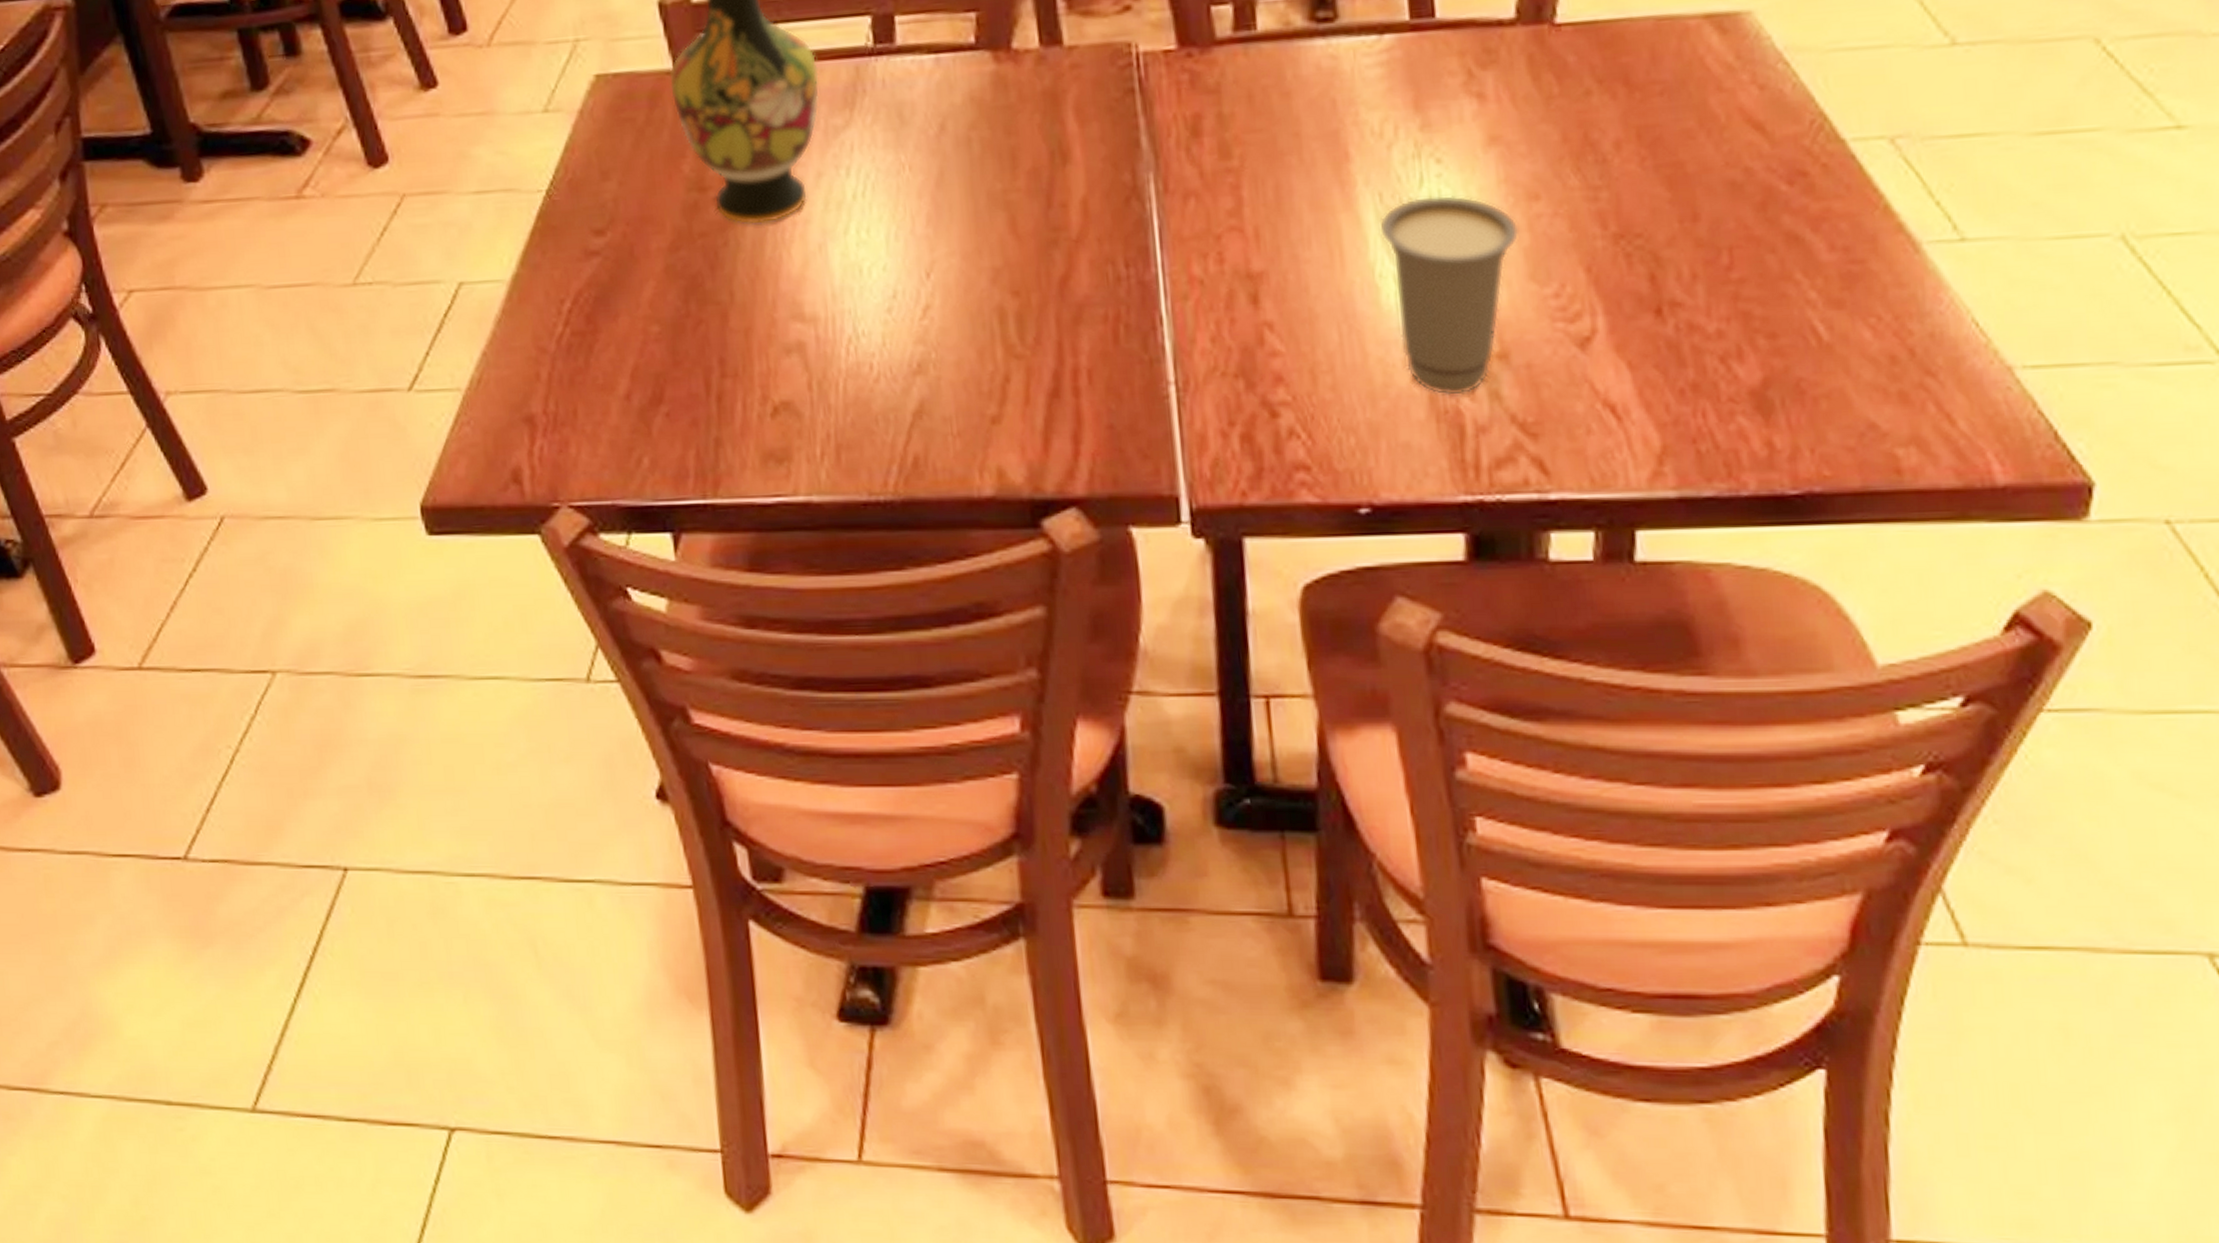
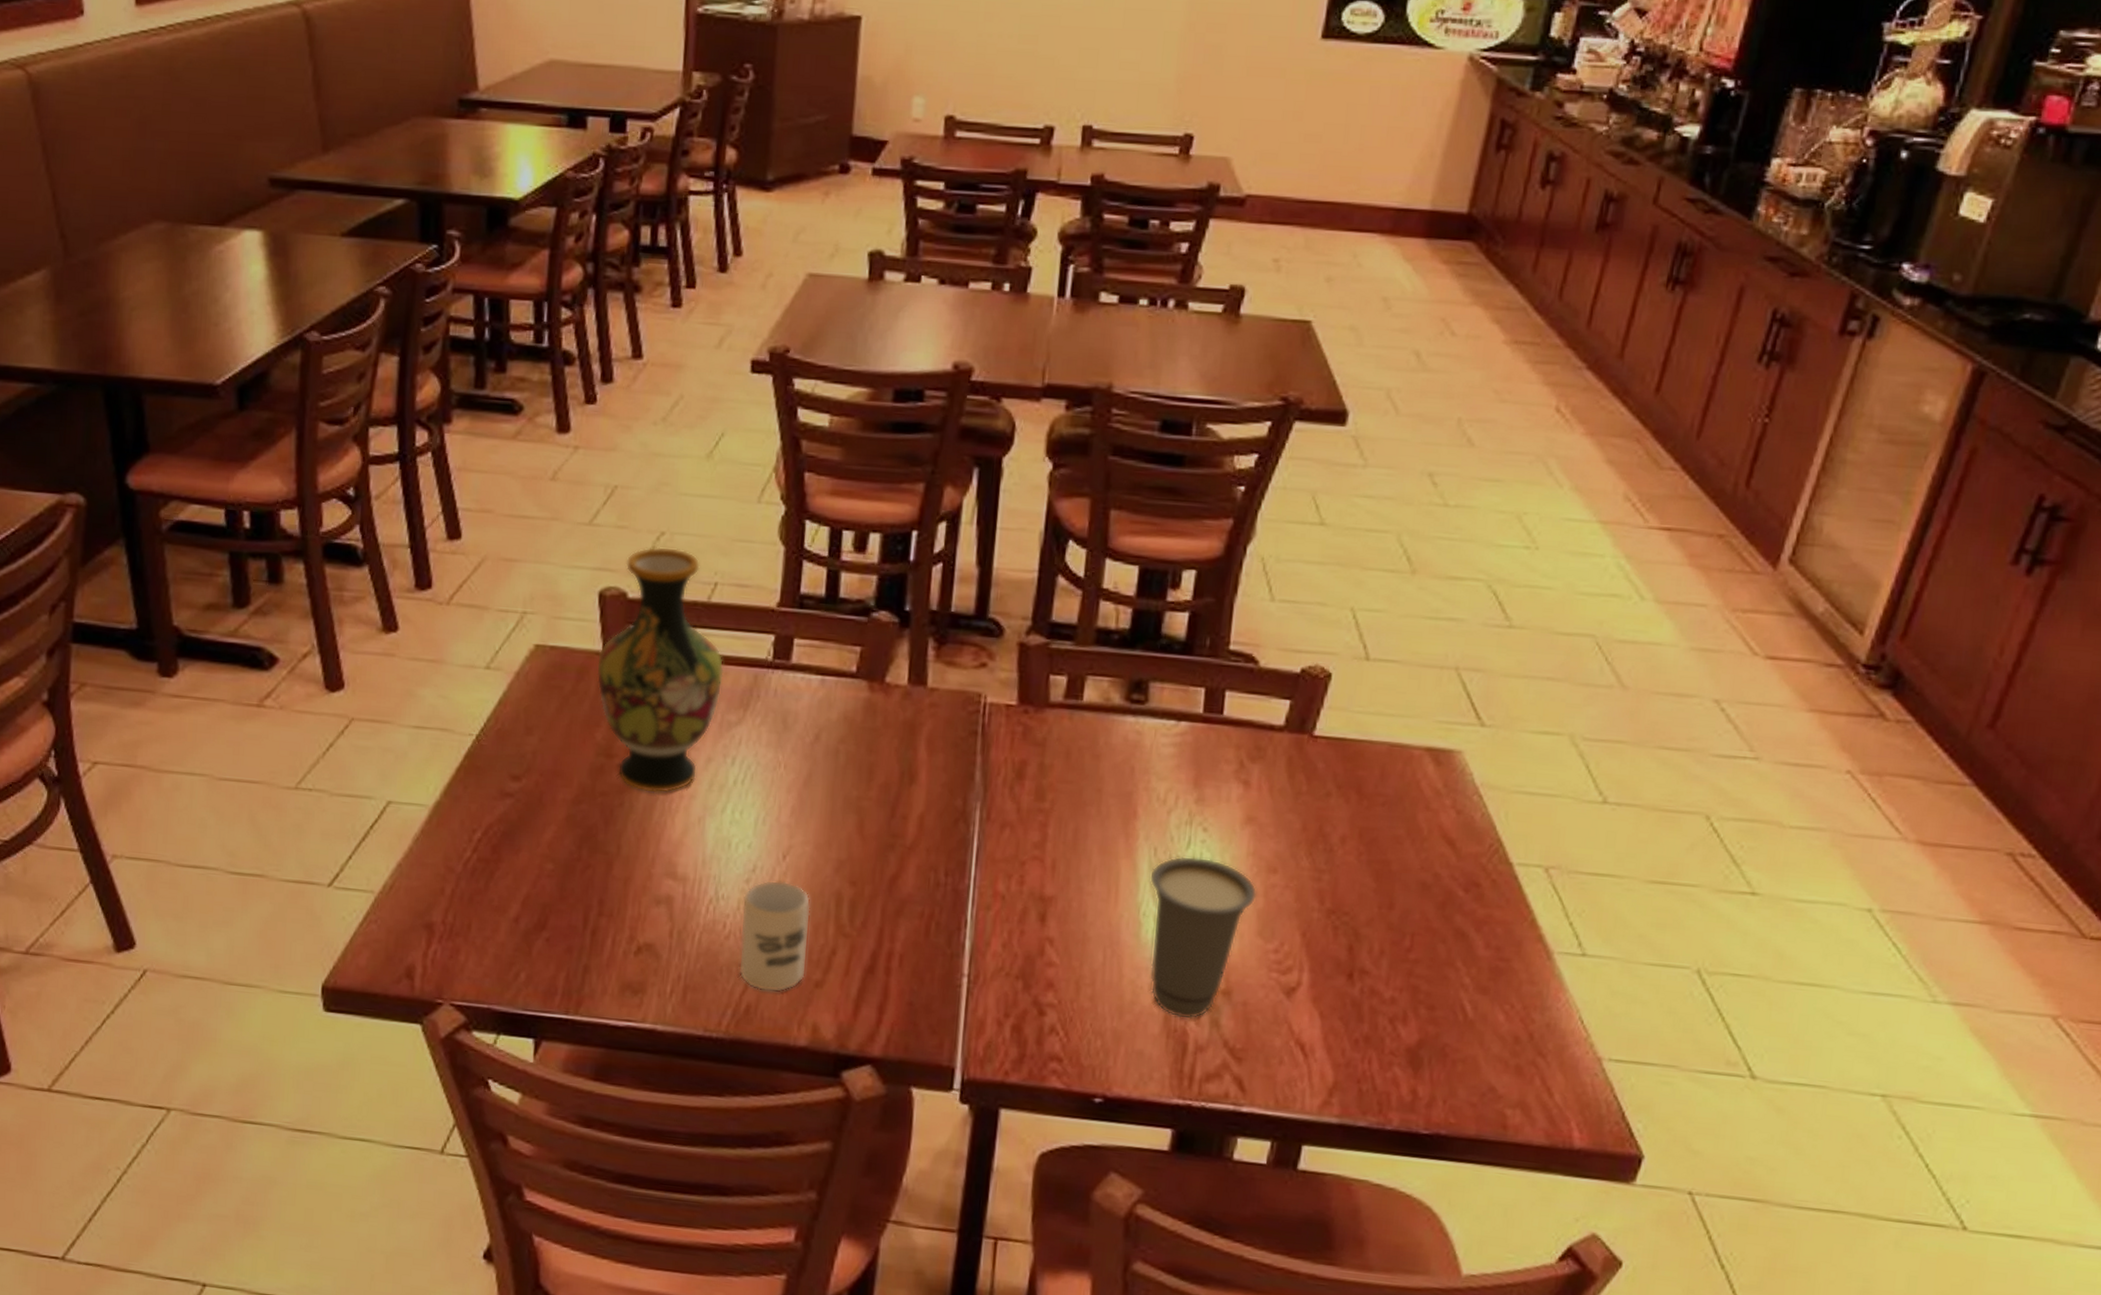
cup: none [887,303,979,438] -> present [739,880,811,992]

